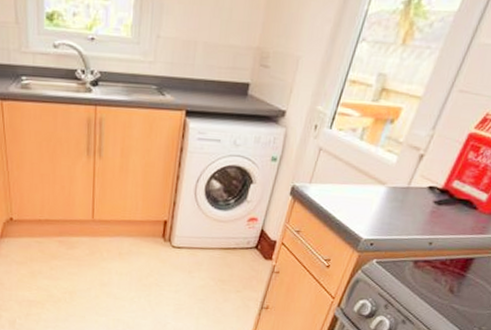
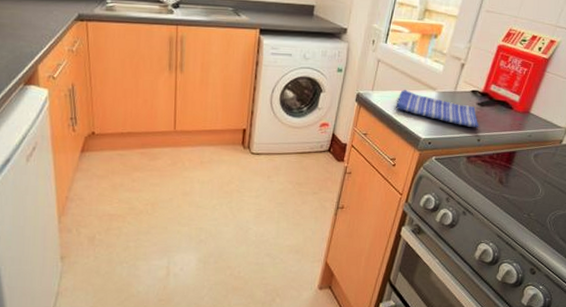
dish towel: none [336,183,433,230] -> present [396,90,479,128]

